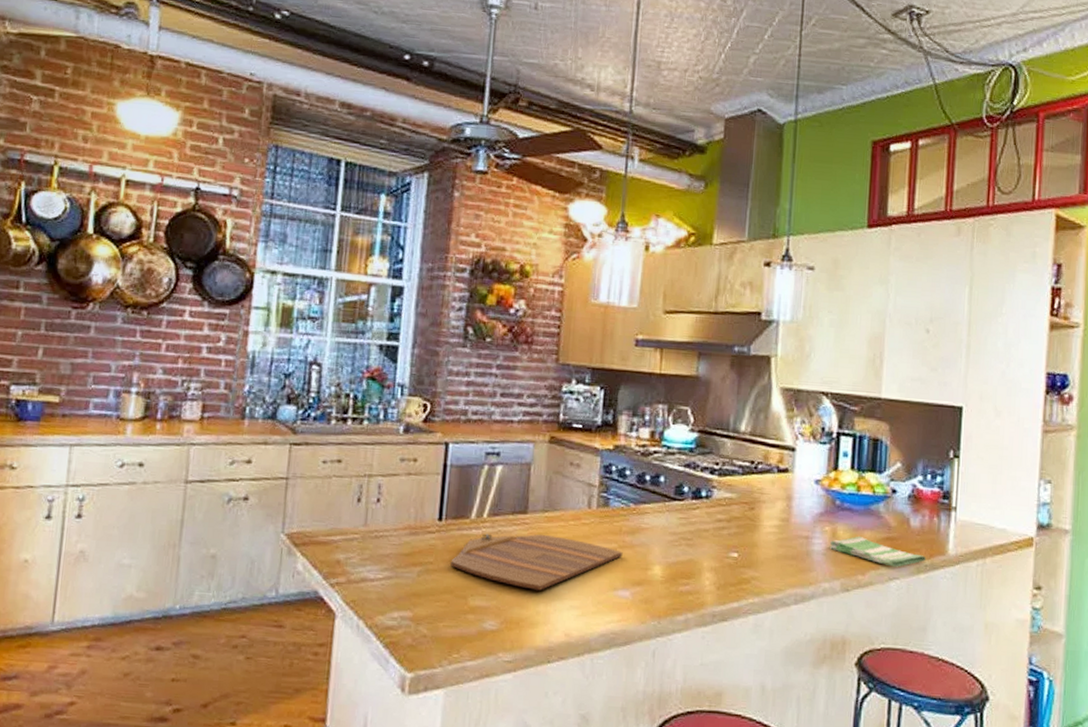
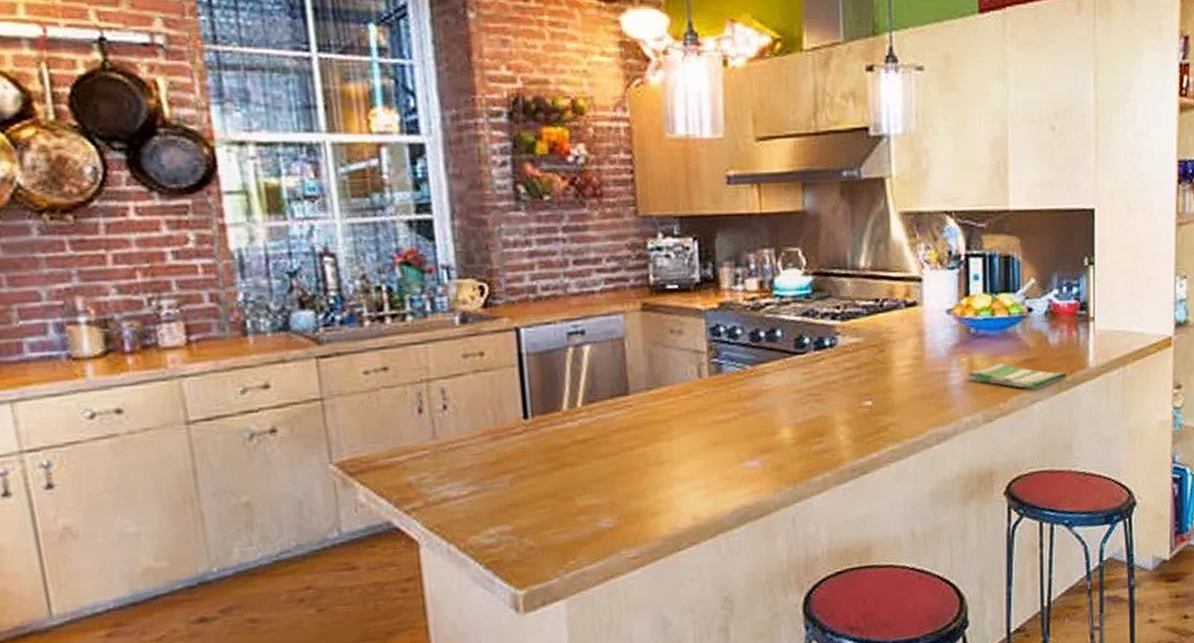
cutting board: present [450,534,623,590] -> none [547,414,746,477]

